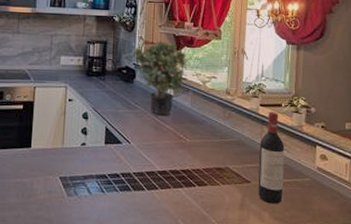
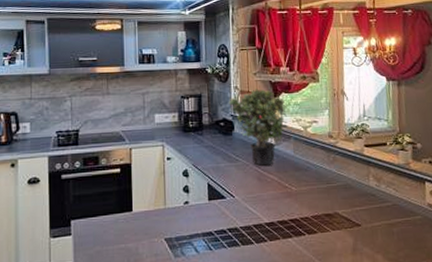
wine bottle: present [258,112,285,204] -> none [367,151,396,246]

